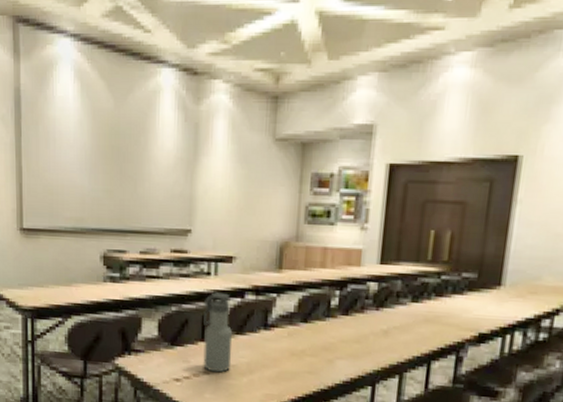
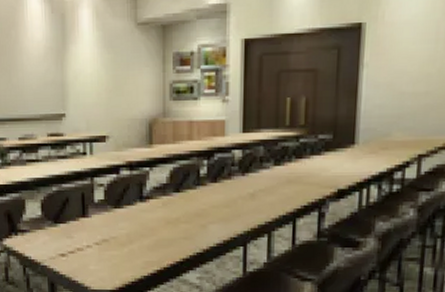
water bottle: present [203,292,233,373] -> none [82,171,112,245]

